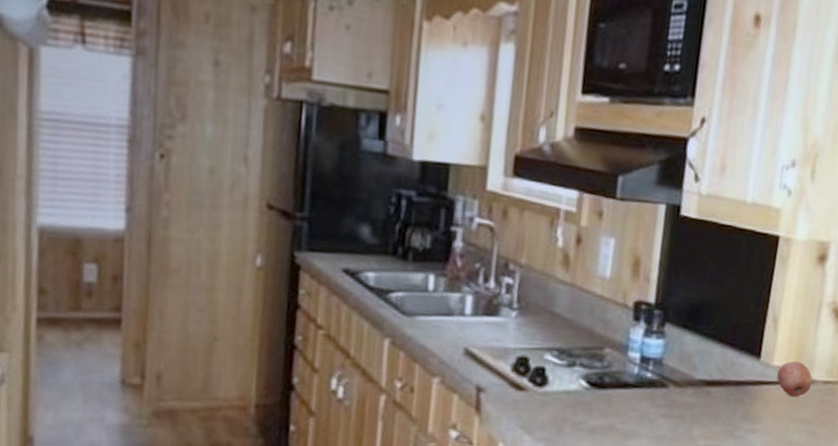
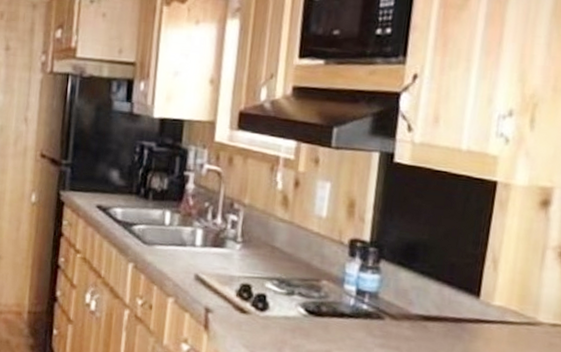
fruit: present [777,360,813,397] -> none [498,301,538,338]

